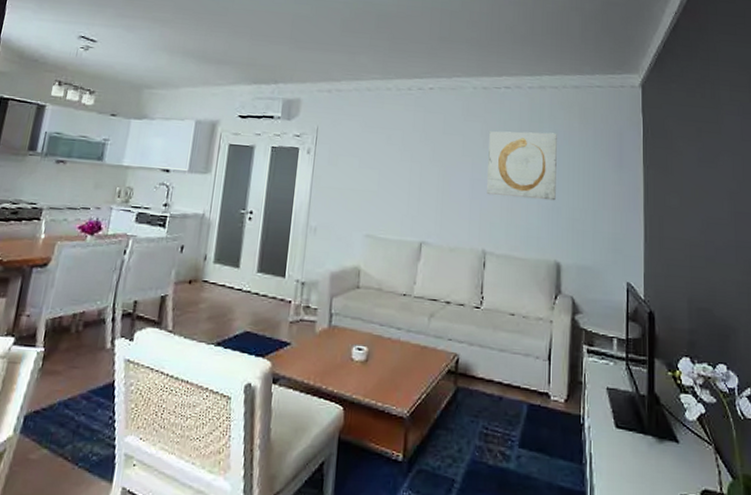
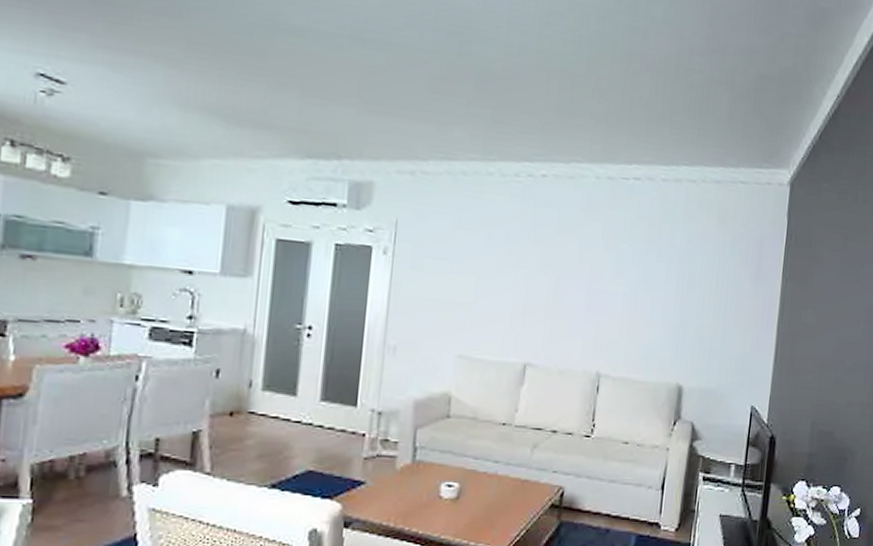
wall art: present [487,131,557,201] -> none [605,232,691,317]

